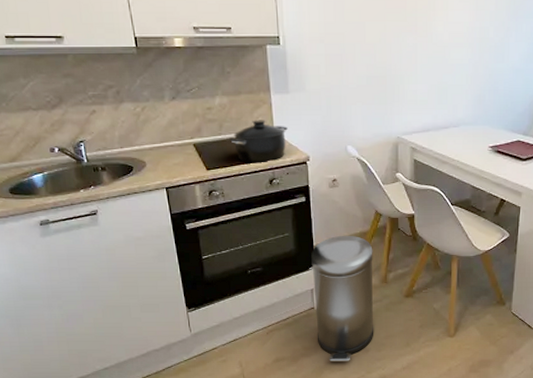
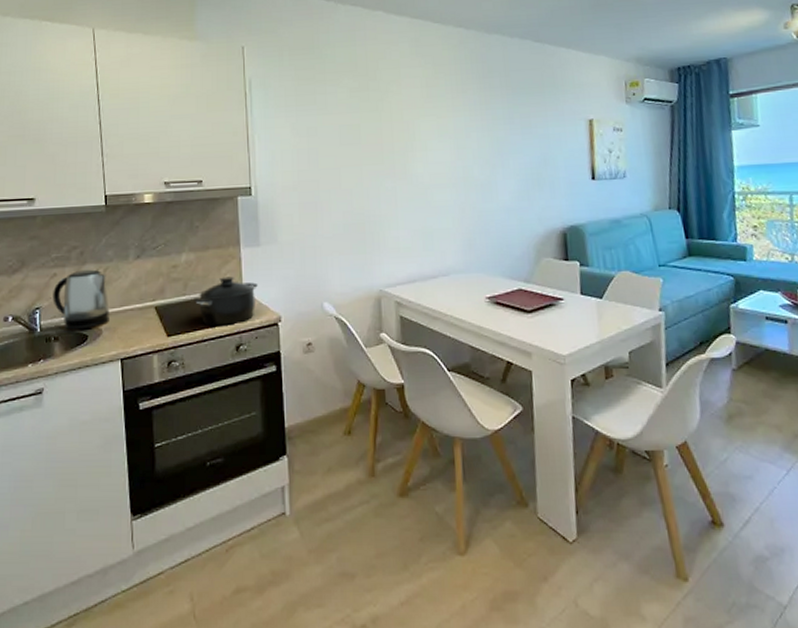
kettle: none [94,108,153,163] -> present [53,269,111,332]
pedal bin: present [311,235,374,363] -> none [282,412,361,595]

